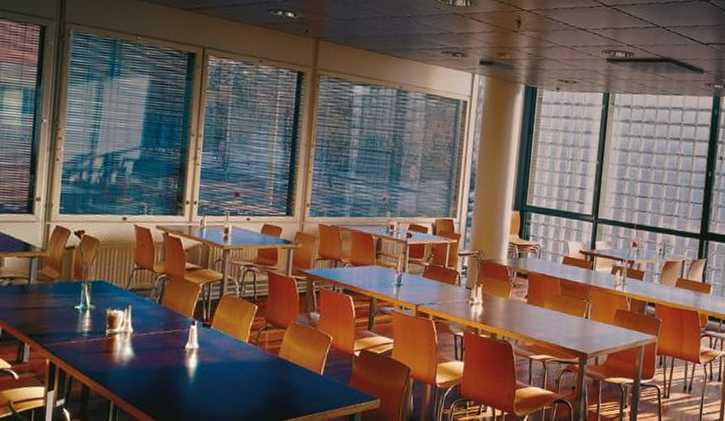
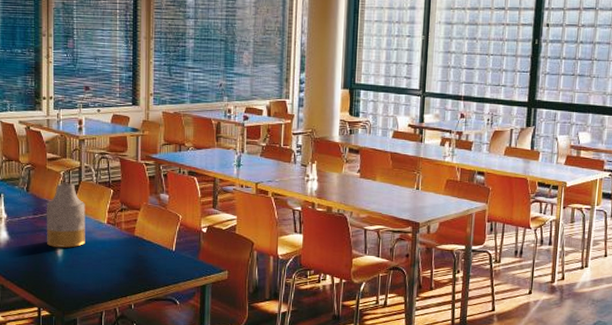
vase: none [178,296,225,368] -> present [47,183,85,248]

